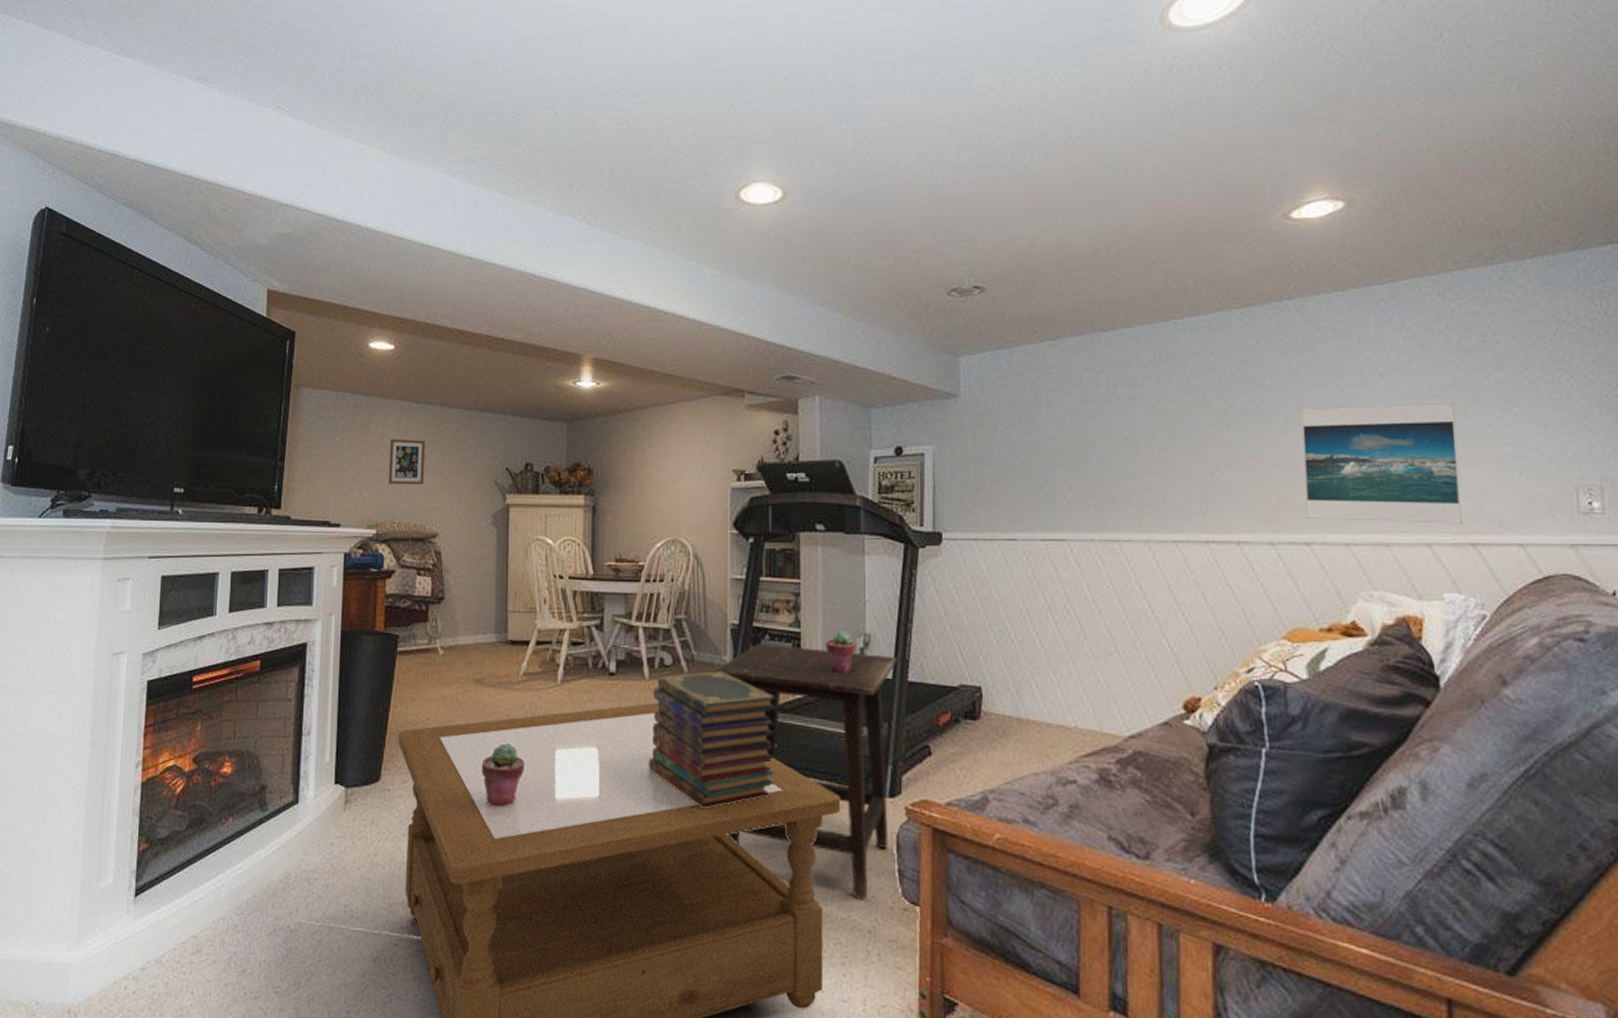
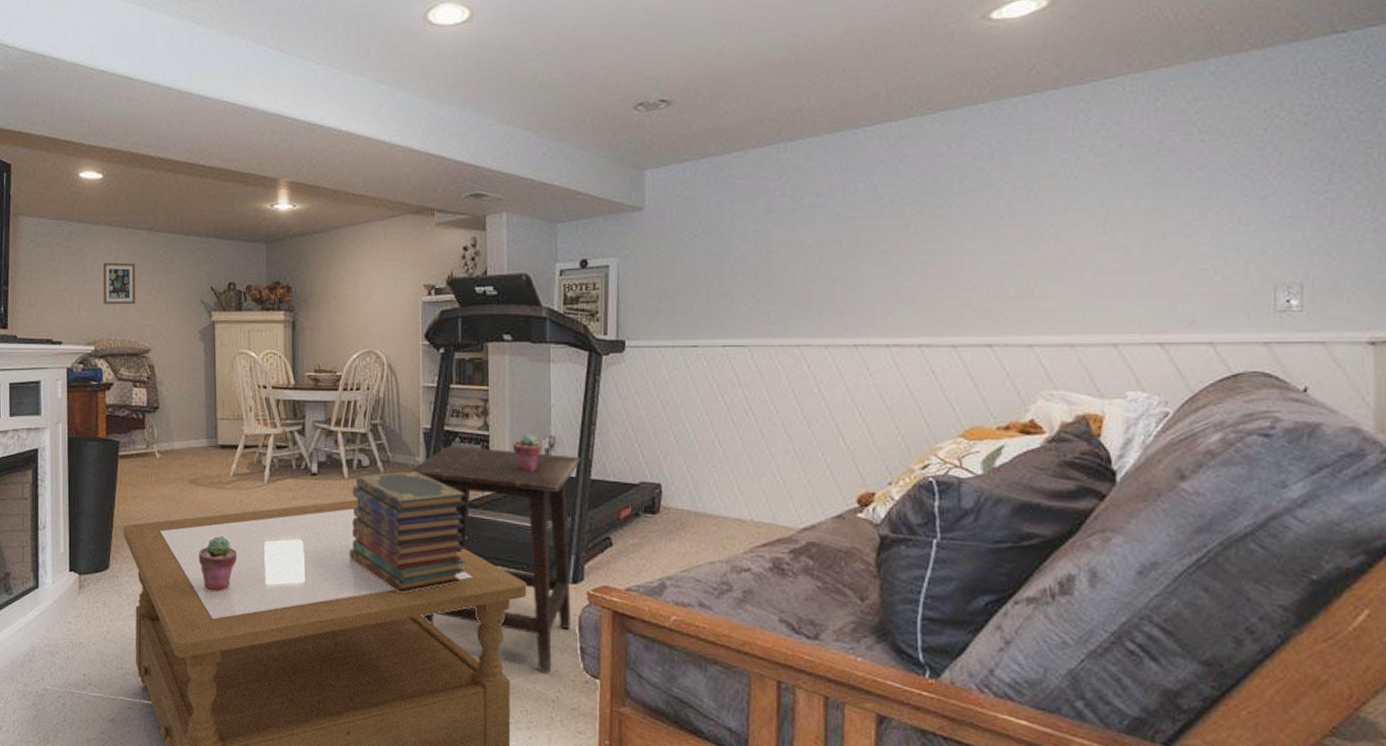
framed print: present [1301,402,1462,524] -> none [989,202,1152,324]

